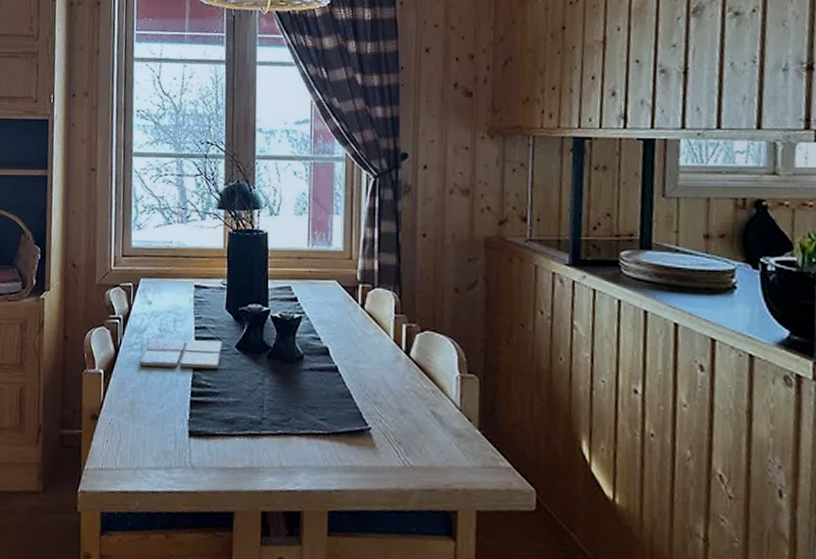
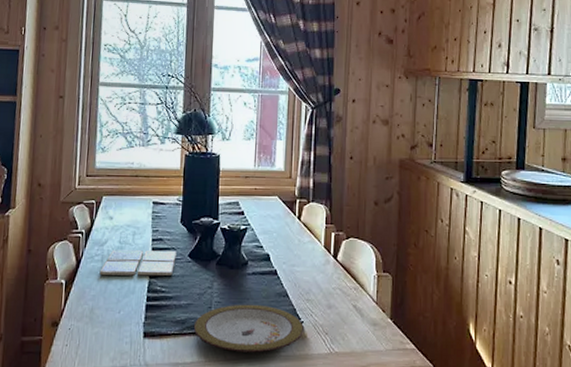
plate: none [243,404,371,462] -> present [193,304,304,353]

